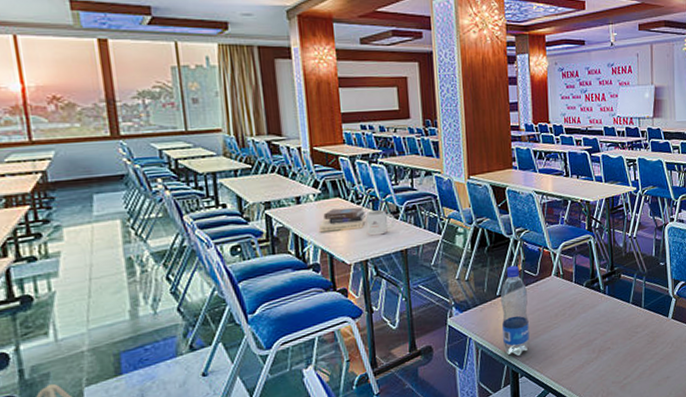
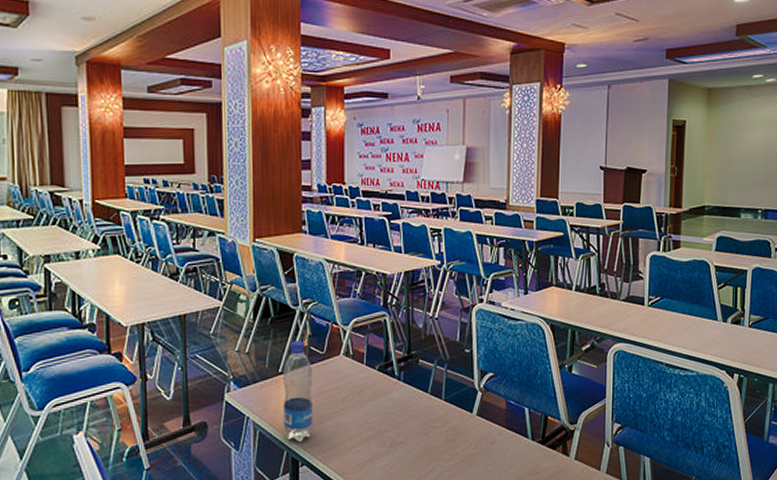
books: present [318,207,365,233] -> none [96,266,144,291]
mug: present [365,210,396,236] -> none [144,270,175,298]

